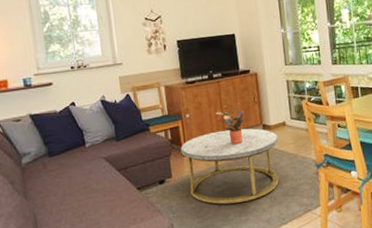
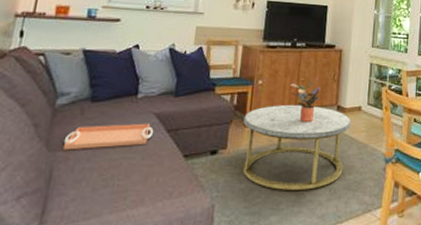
serving tray: none [37,166,108,199] -> present [62,123,154,150]

